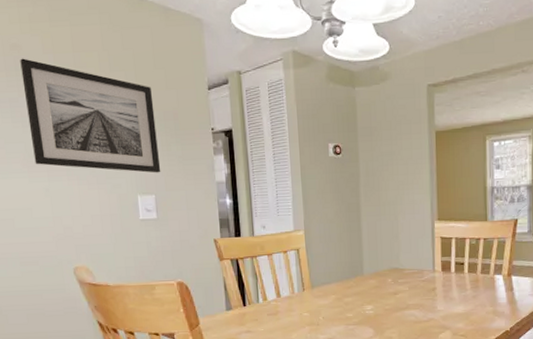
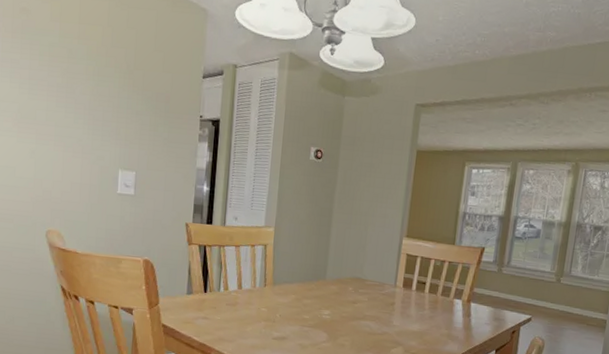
wall art: present [20,58,161,173] -> none [25,22,149,152]

